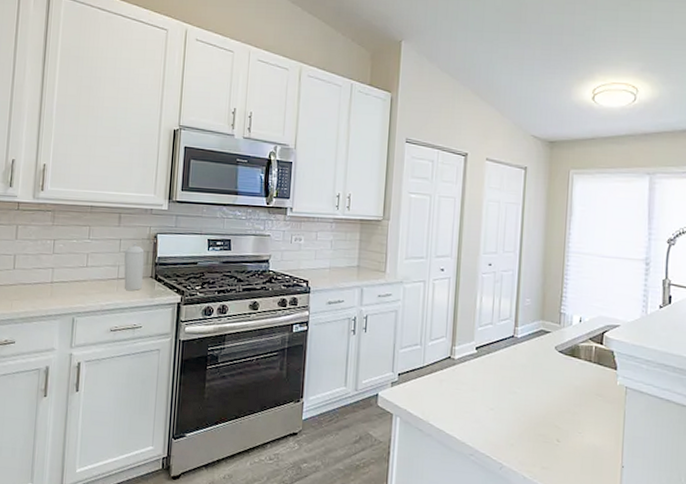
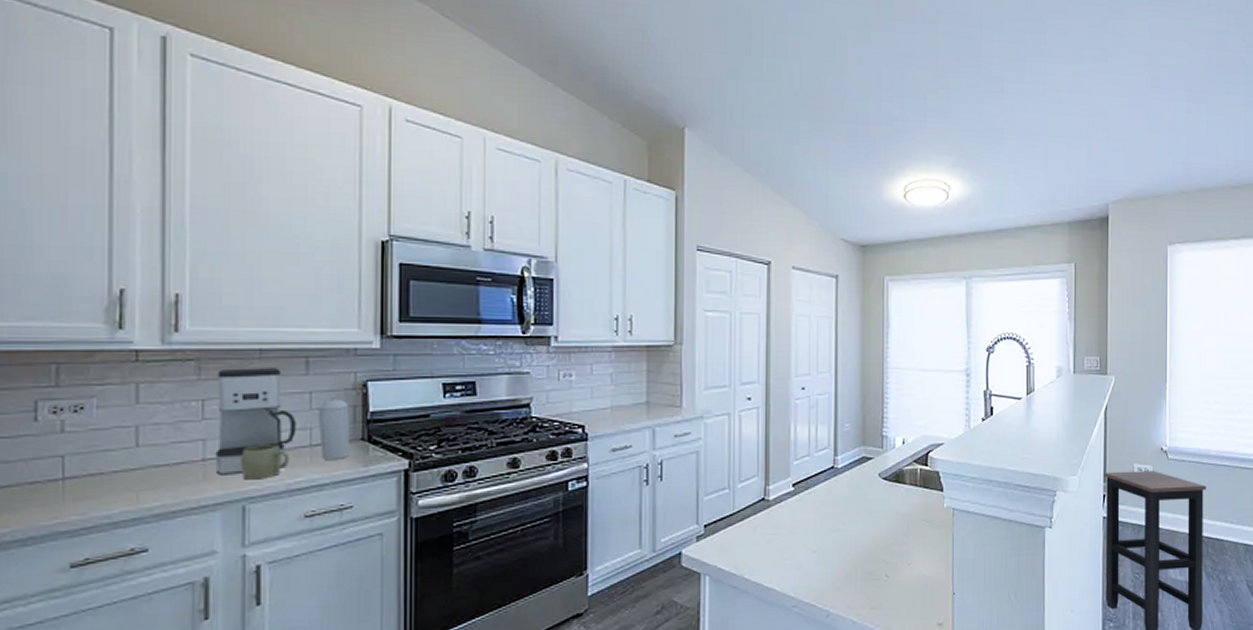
coffee maker: none [59,218,110,295] -> present [215,368,297,475]
mug: none [73,274,105,300] -> present [240,443,291,480]

